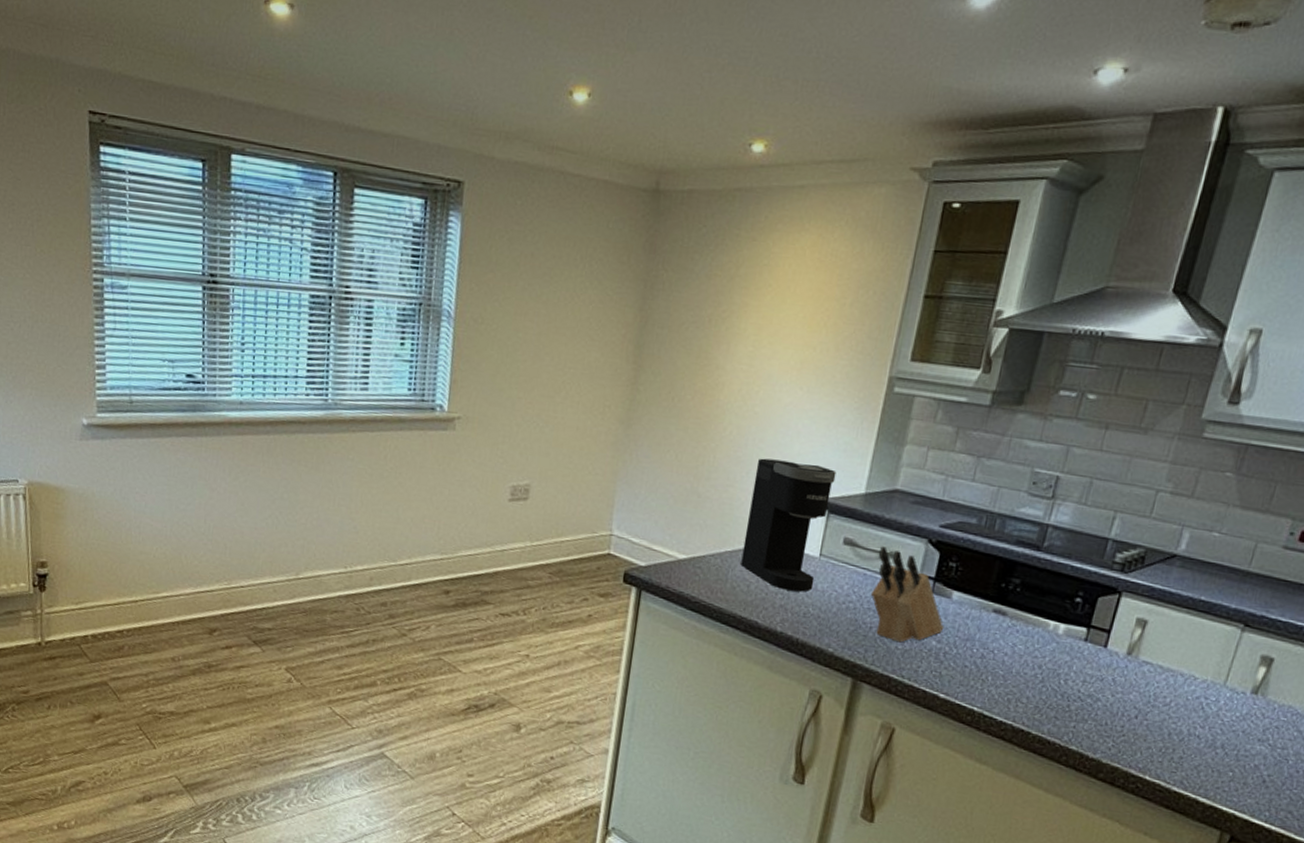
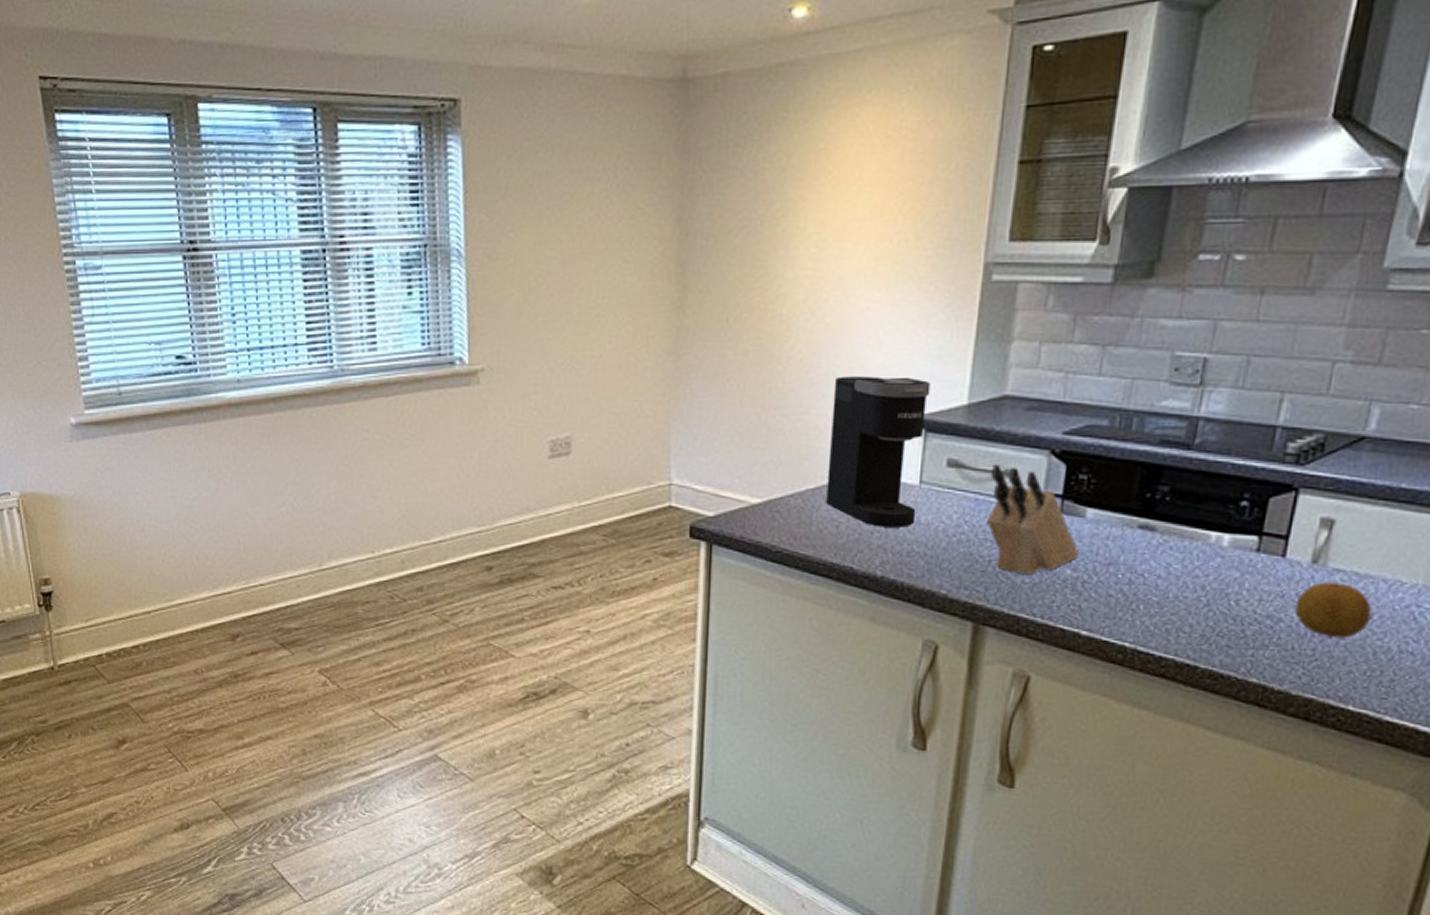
fruit: none [1110,671,1171,720] -> present [1294,582,1372,639]

